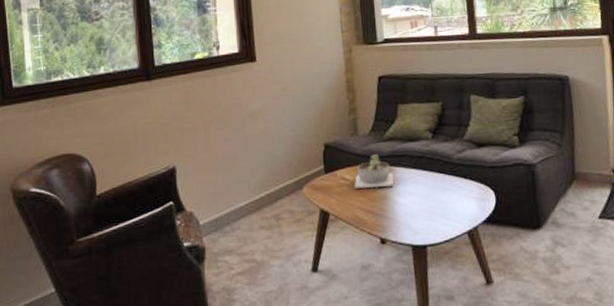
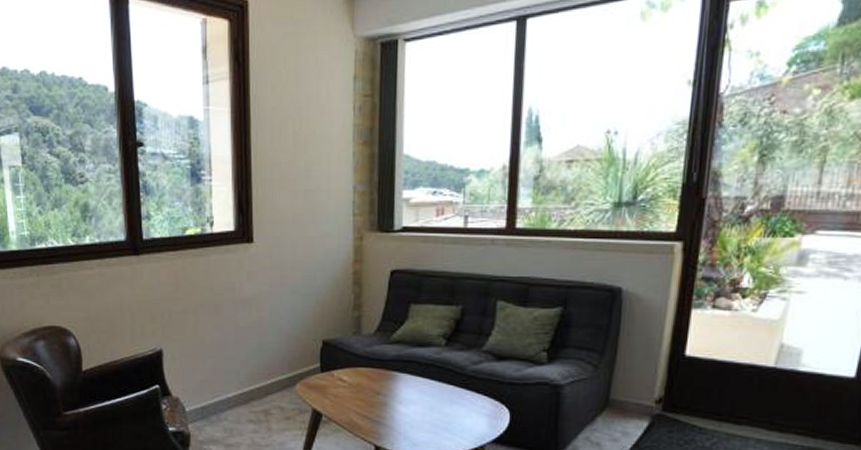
succulent planter: present [354,154,394,189] -> none [351,357,397,394]

